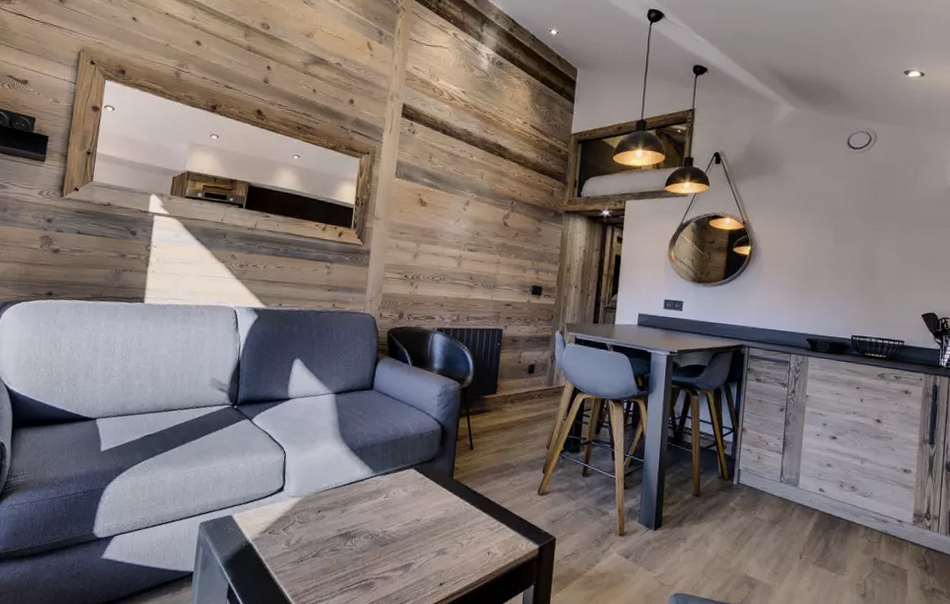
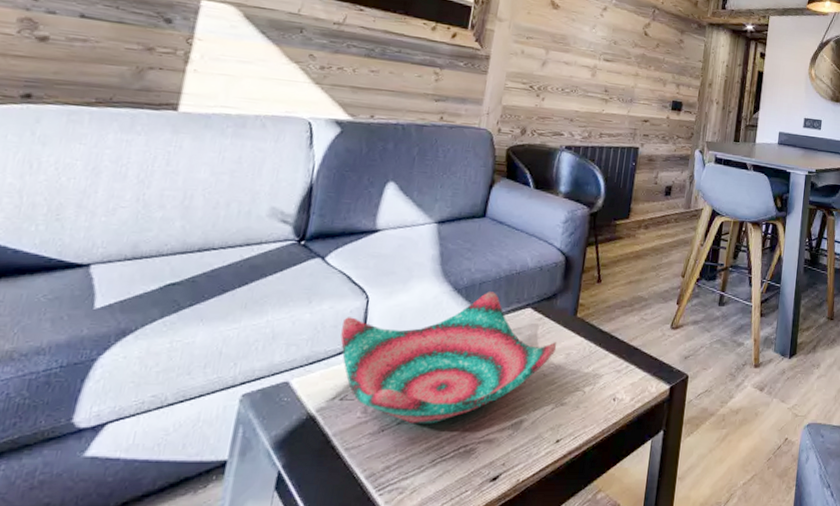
decorative bowl: none [267,453,437,560] -> present [340,292,558,424]

